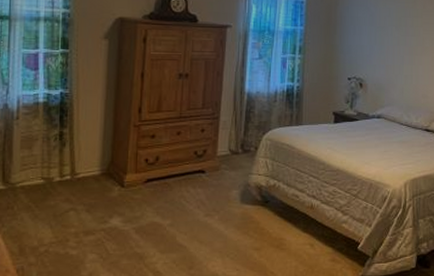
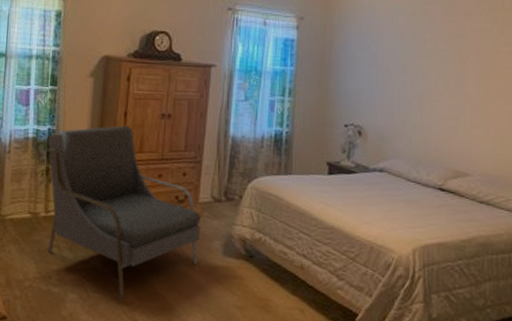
armchair: none [57,86,219,254] -> present [44,125,201,300]

